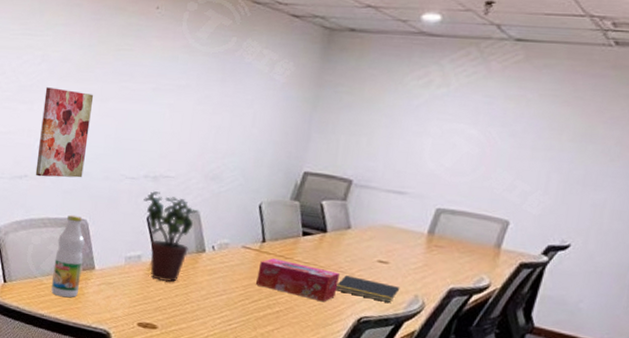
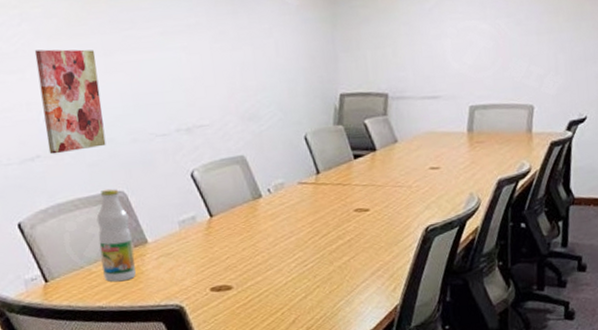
potted plant: present [143,191,198,283] -> none [182,144,244,239]
tissue box: present [256,258,339,302] -> none [319,187,400,221]
notepad: present [336,275,400,302] -> none [398,188,456,207]

